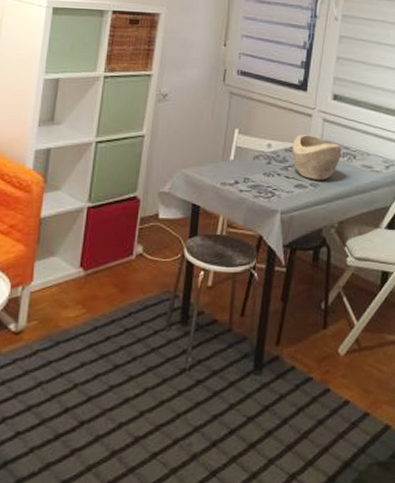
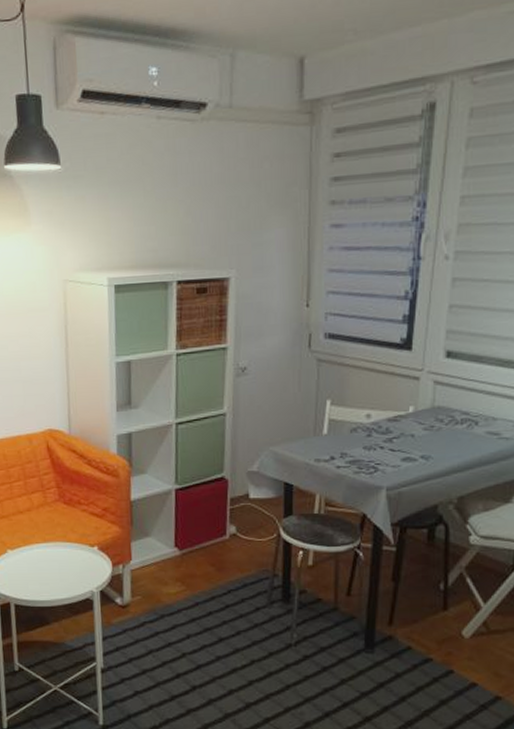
decorative bowl: present [292,135,342,180] -> none [396,401,459,452]

